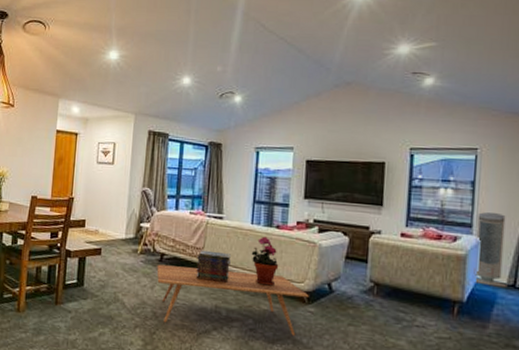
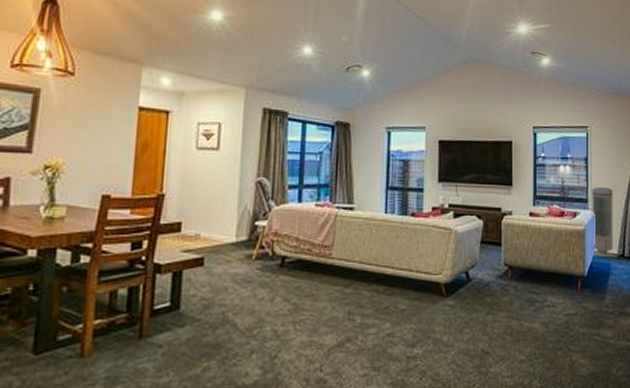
coffee table: present [157,264,309,337] -> none [277,269,447,342]
book stack: present [195,250,231,284] -> none [324,248,364,285]
potted plant: present [251,236,279,286] -> none [386,226,416,282]

